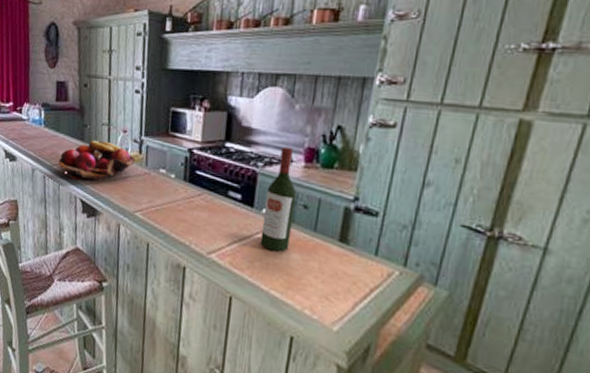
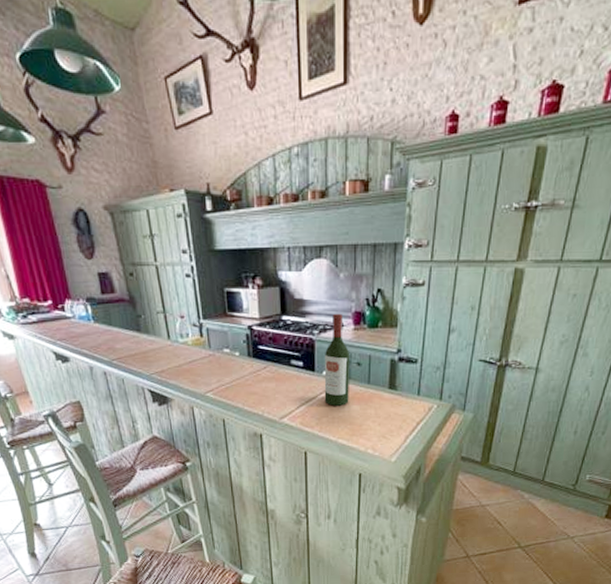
fruit basket: present [58,140,135,181] -> none [117,329,197,371]

